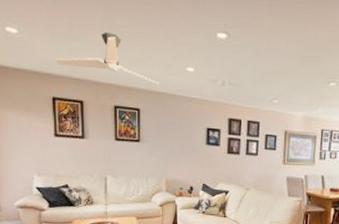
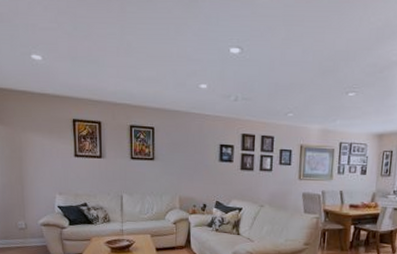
ceiling fan: present [54,31,160,84] -> none [75,53,173,103]

